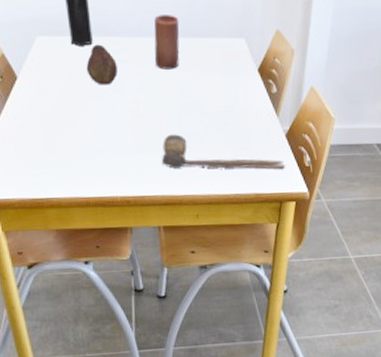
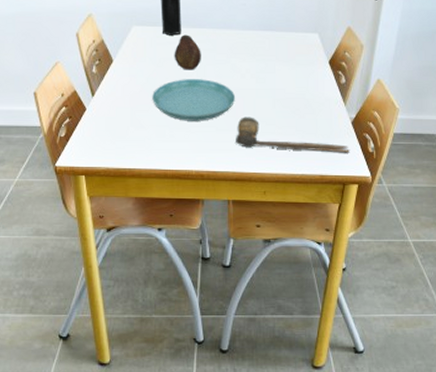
saucer: none [65,94,159,143] -> present [152,79,236,121]
candle: present [154,15,180,70] -> none [236,11,260,59]

